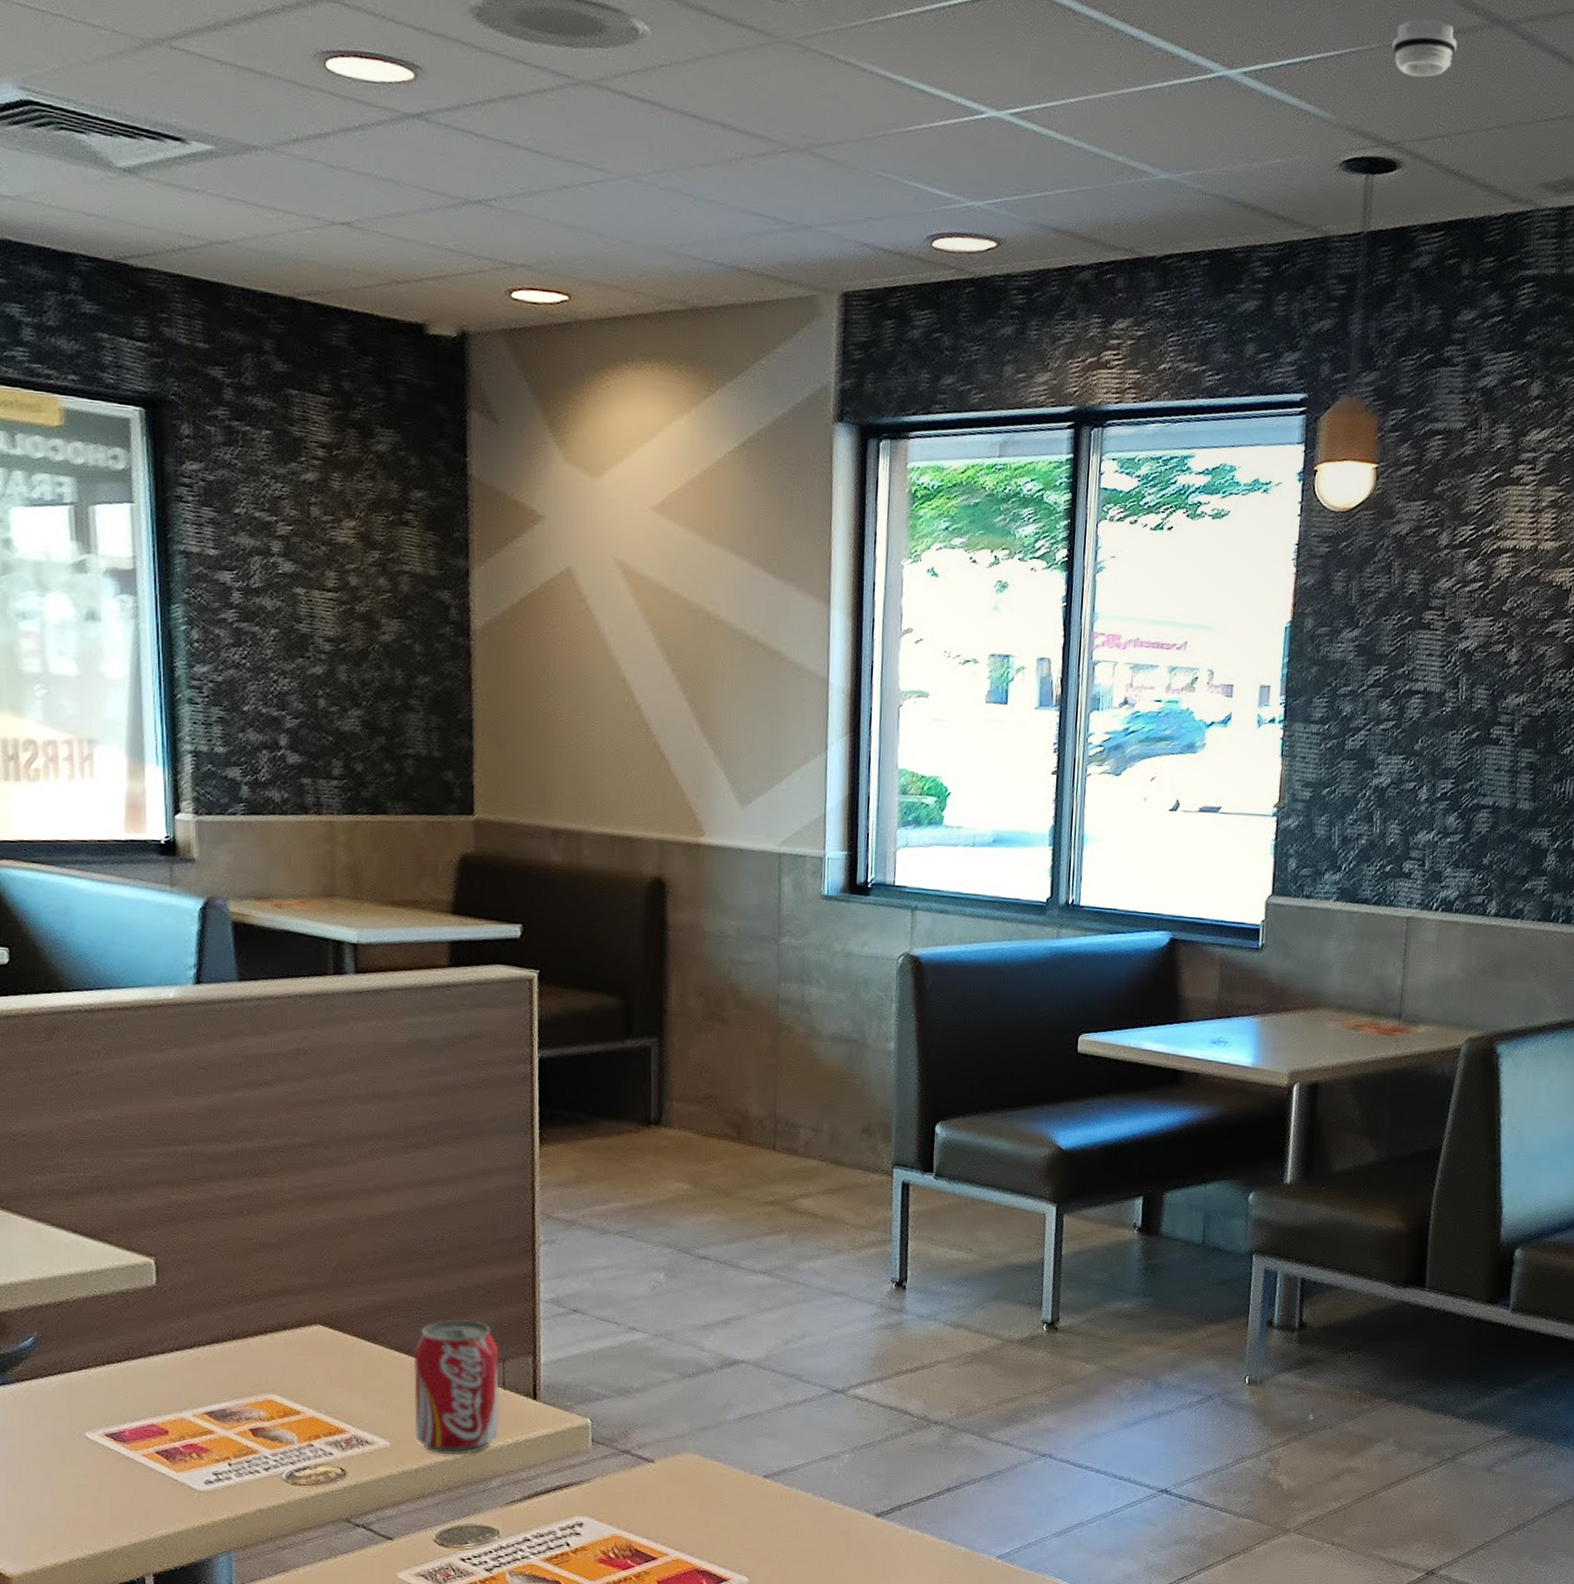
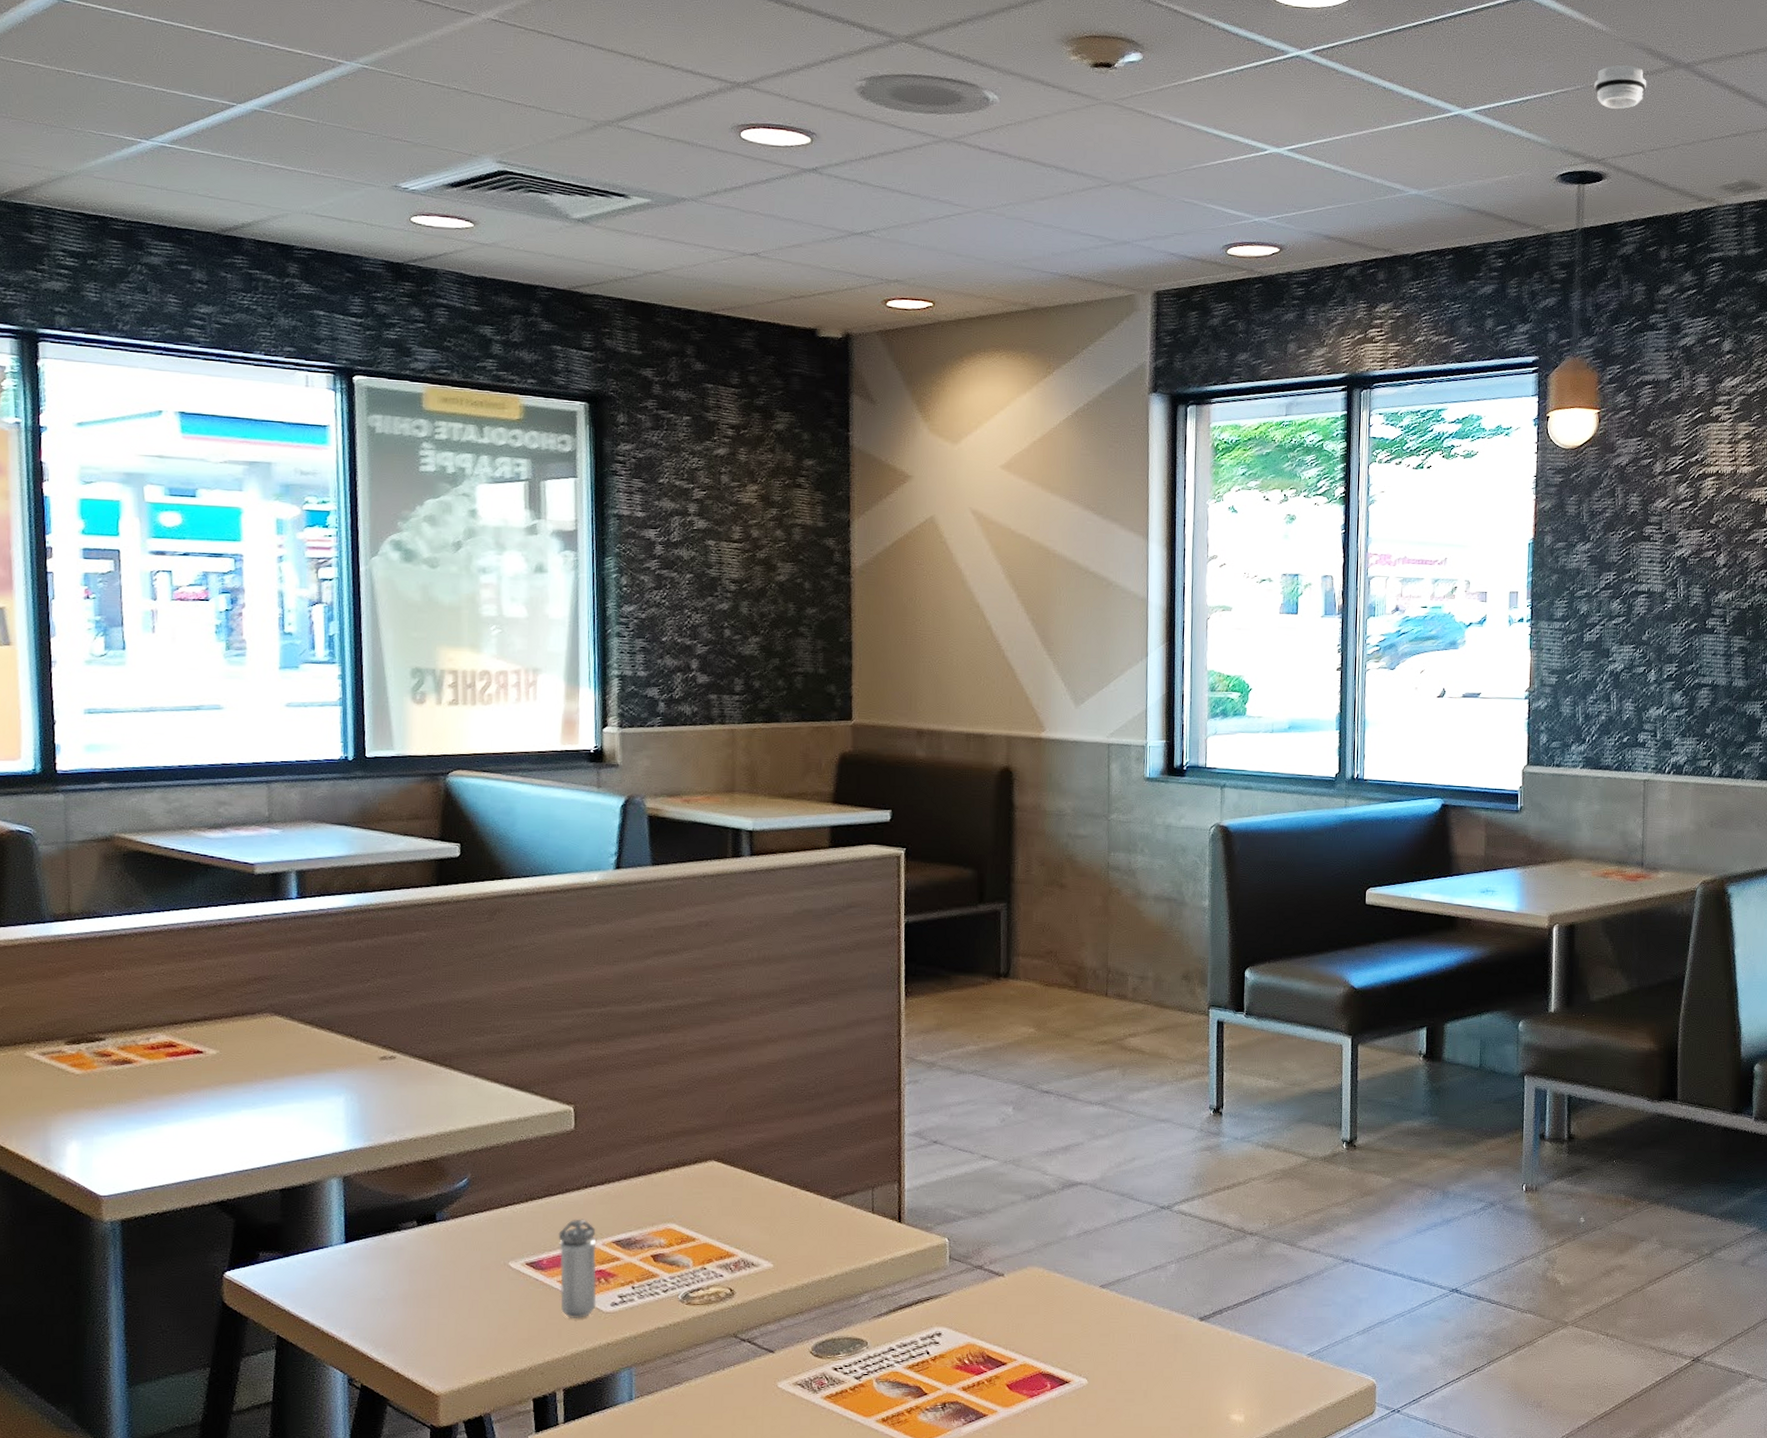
shaker: none [141,1386,188,1497] -> present [558,1219,597,1318]
beverage can: present [413,1320,500,1456] -> none [794,1153,869,1274]

